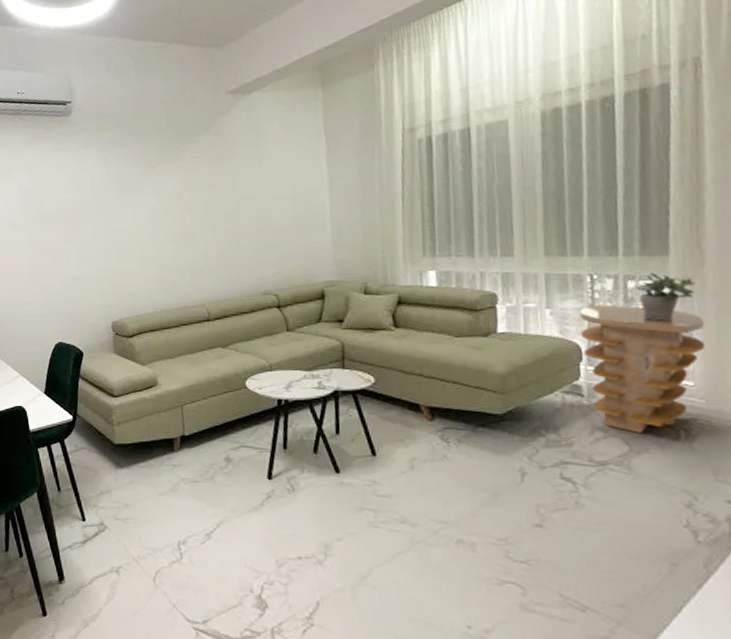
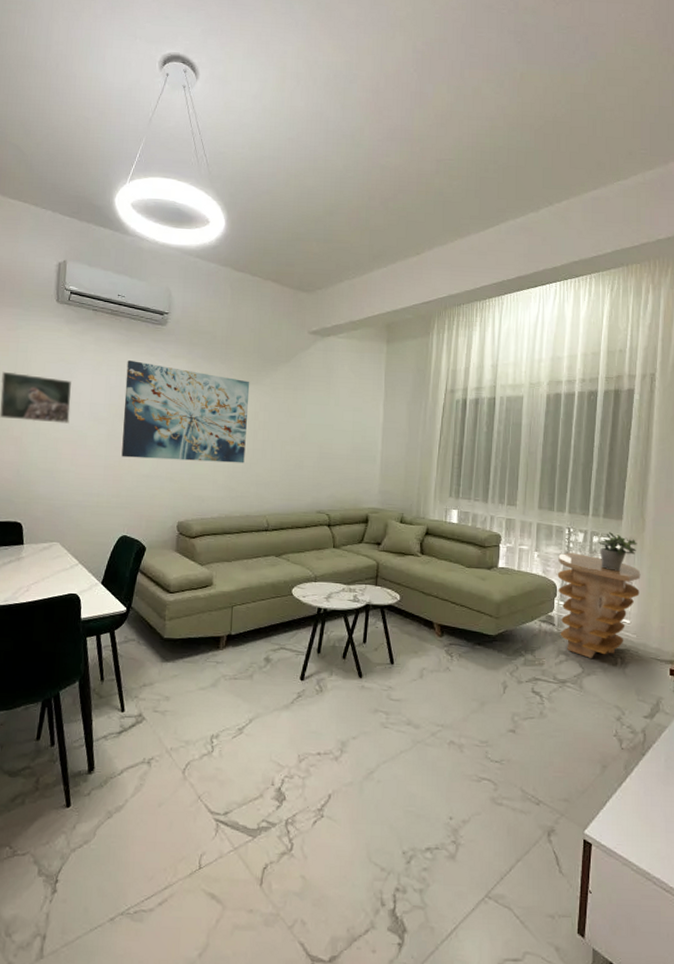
wall art: none [36,159,174,262] -> present [121,360,250,463]

